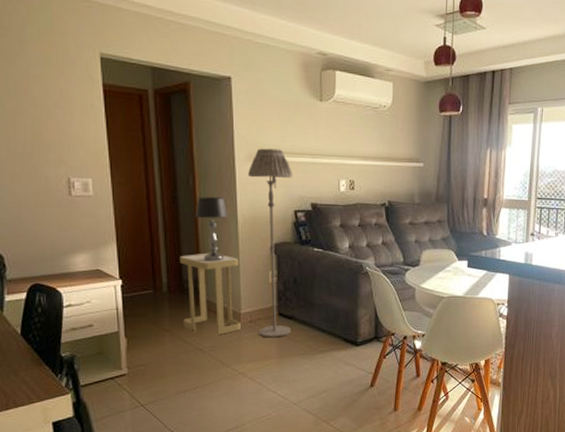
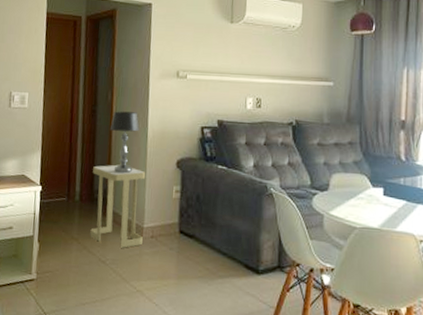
floor lamp: present [248,148,293,338] -> none [158,67,202,257]

